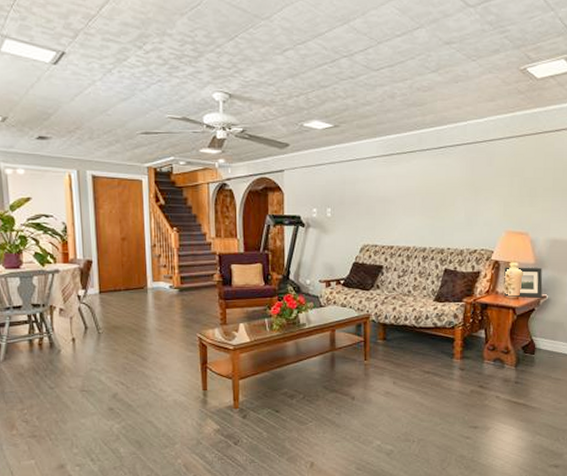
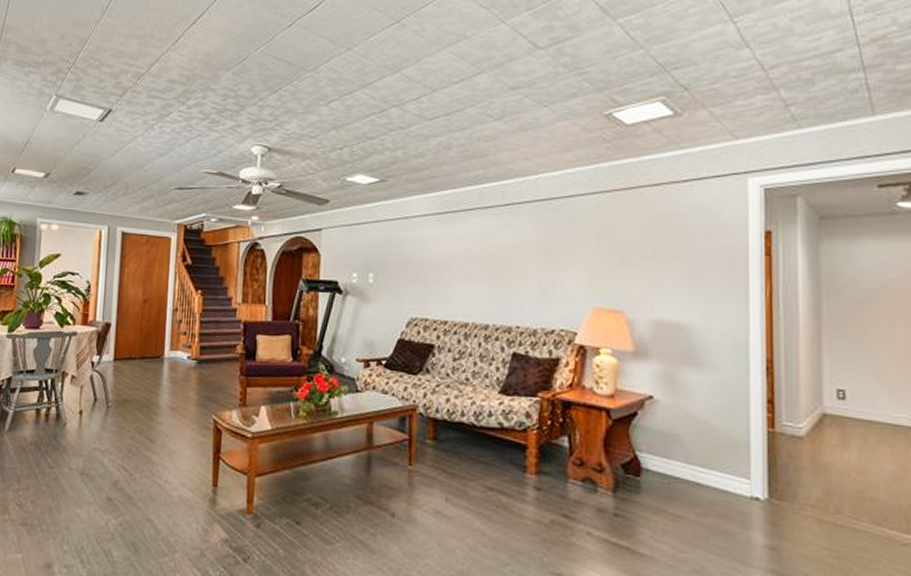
picture frame: present [503,267,543,298] -> none [592,354,647,398]

